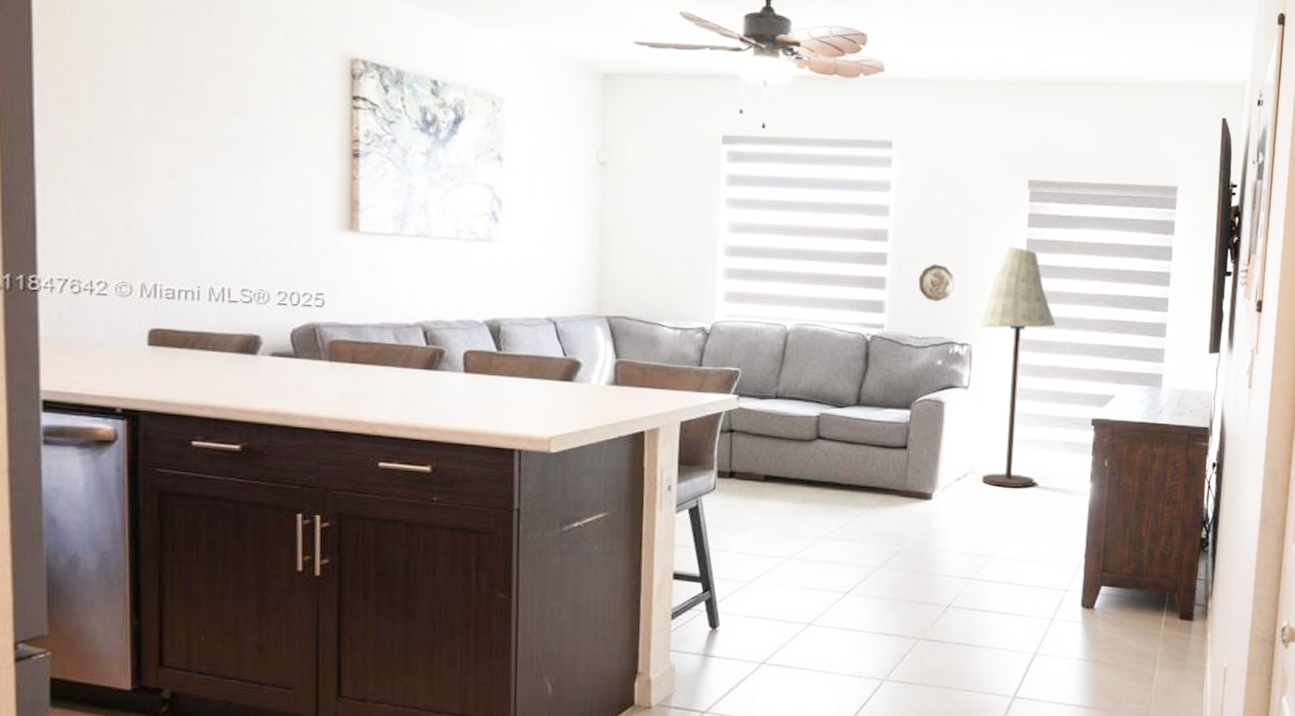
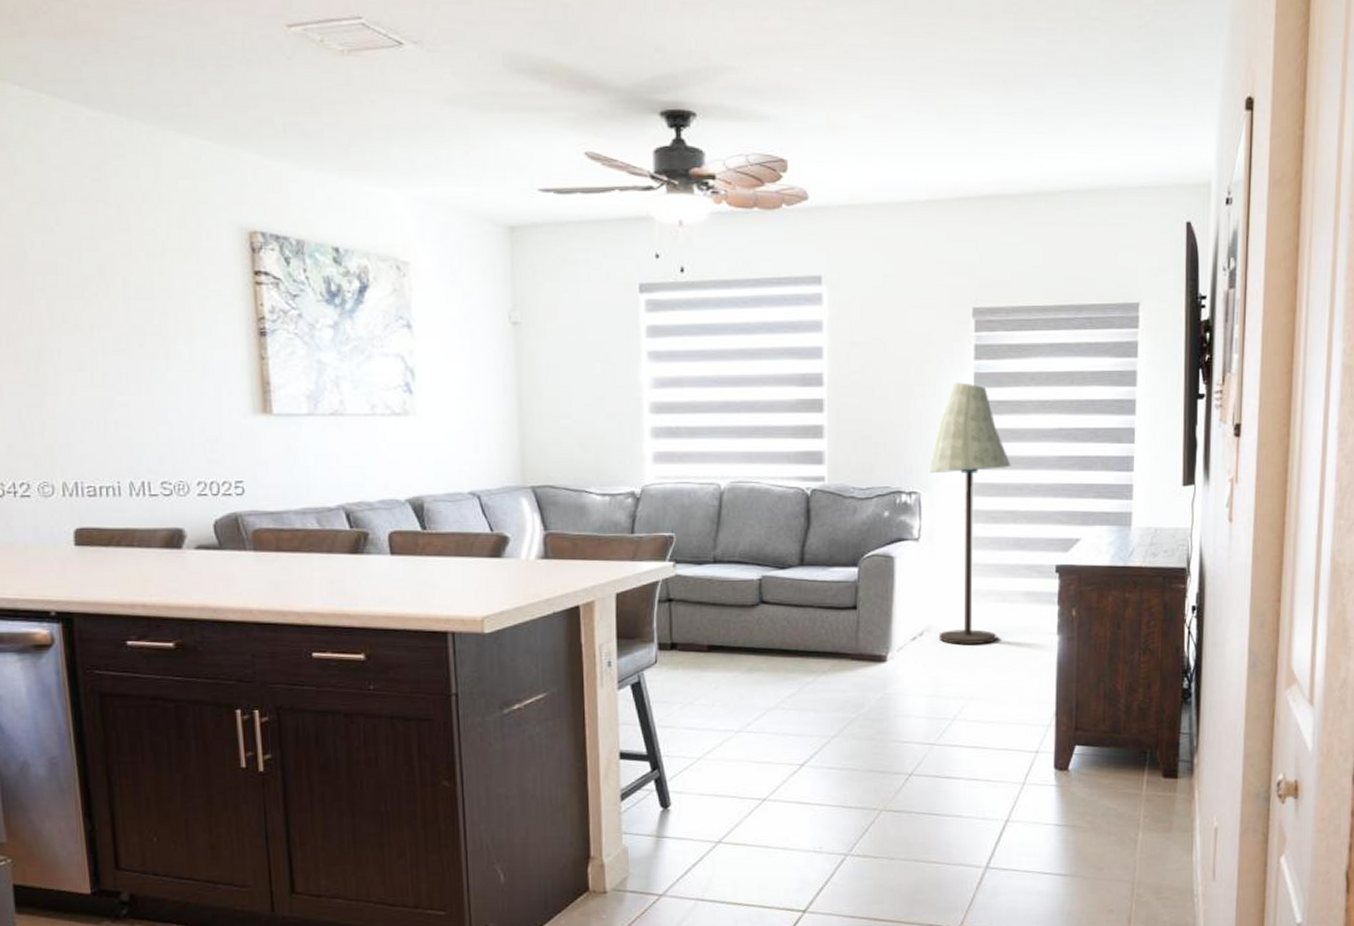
decorative plate: present [918,264,954,302] -> none [858,407,897,448]

